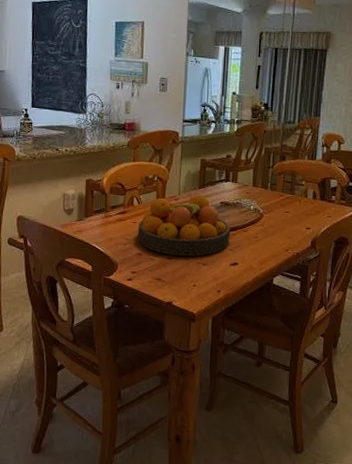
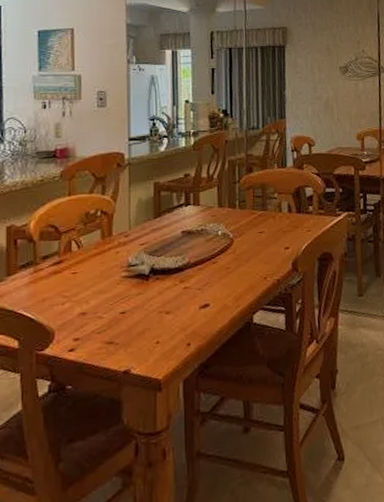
fruit bowl: present [137,194,231,257] -> none [79,225,197,308]

